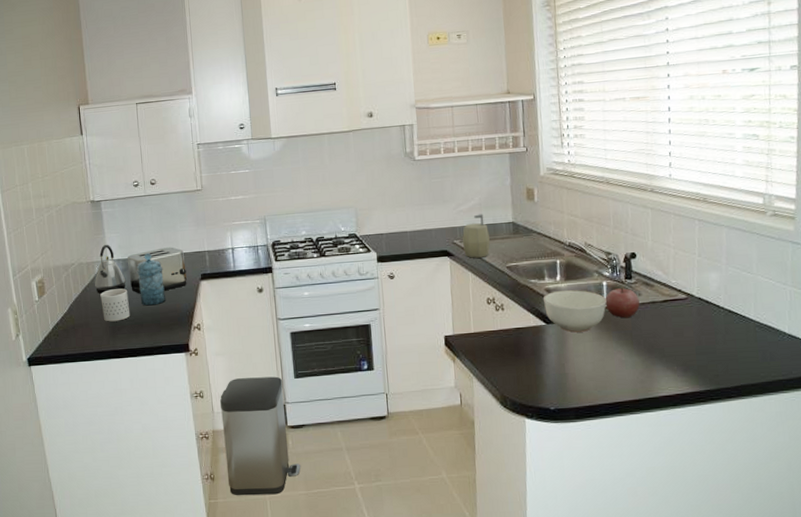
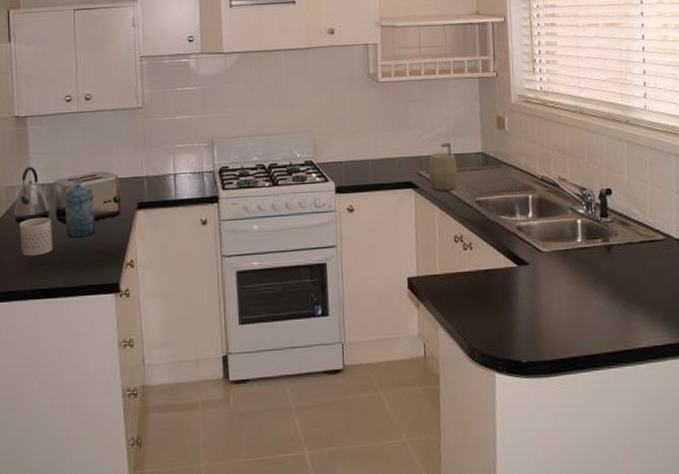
pedal bin: present [219,376,301,496] -> none [152,322,243,464]
bowl: present [542,289,607,333] -> none [514,227,582,276]
fruit: present [605,287,640,319] -> none [580,226,616,261]

